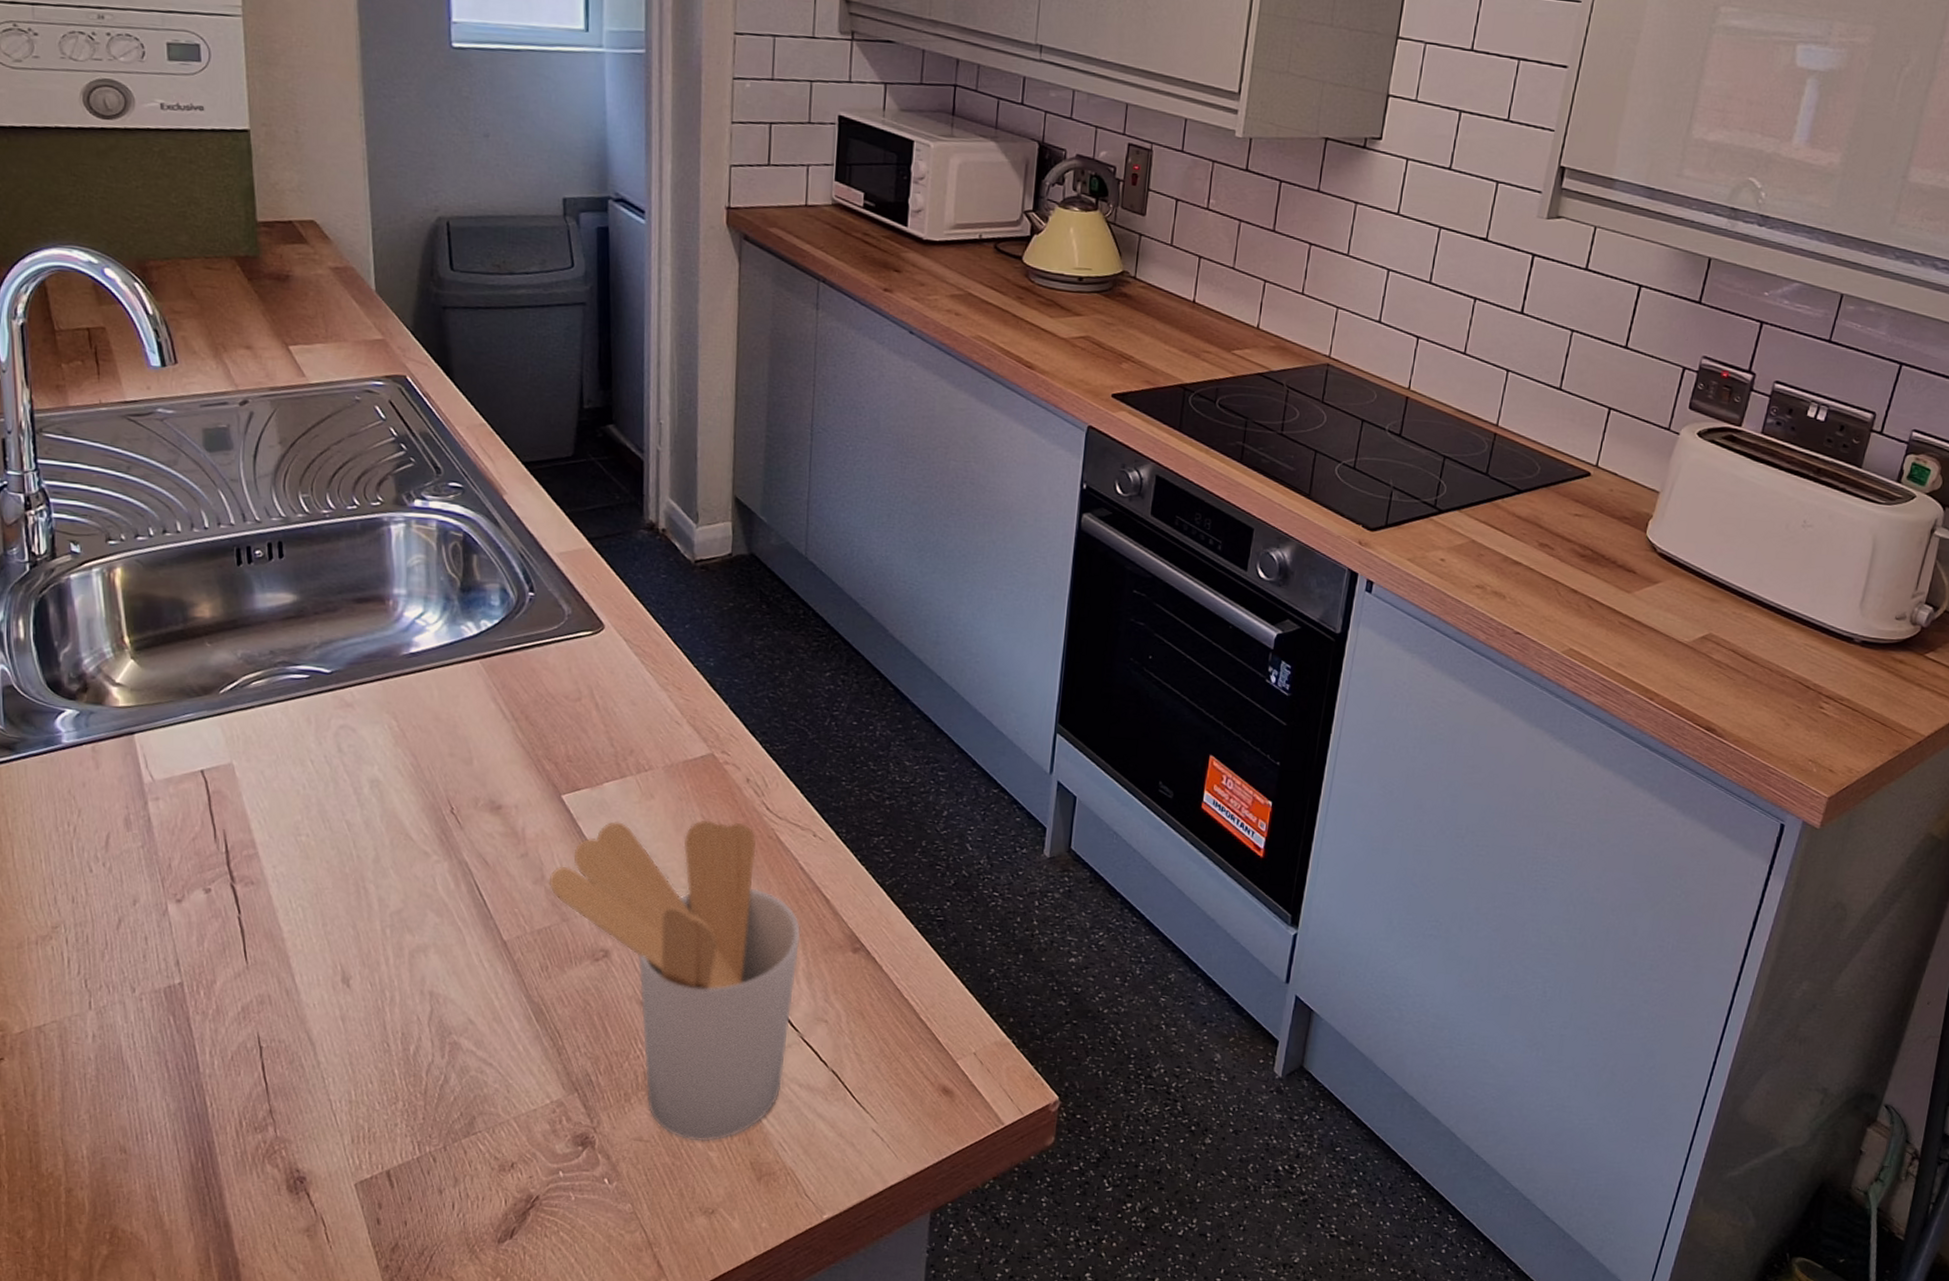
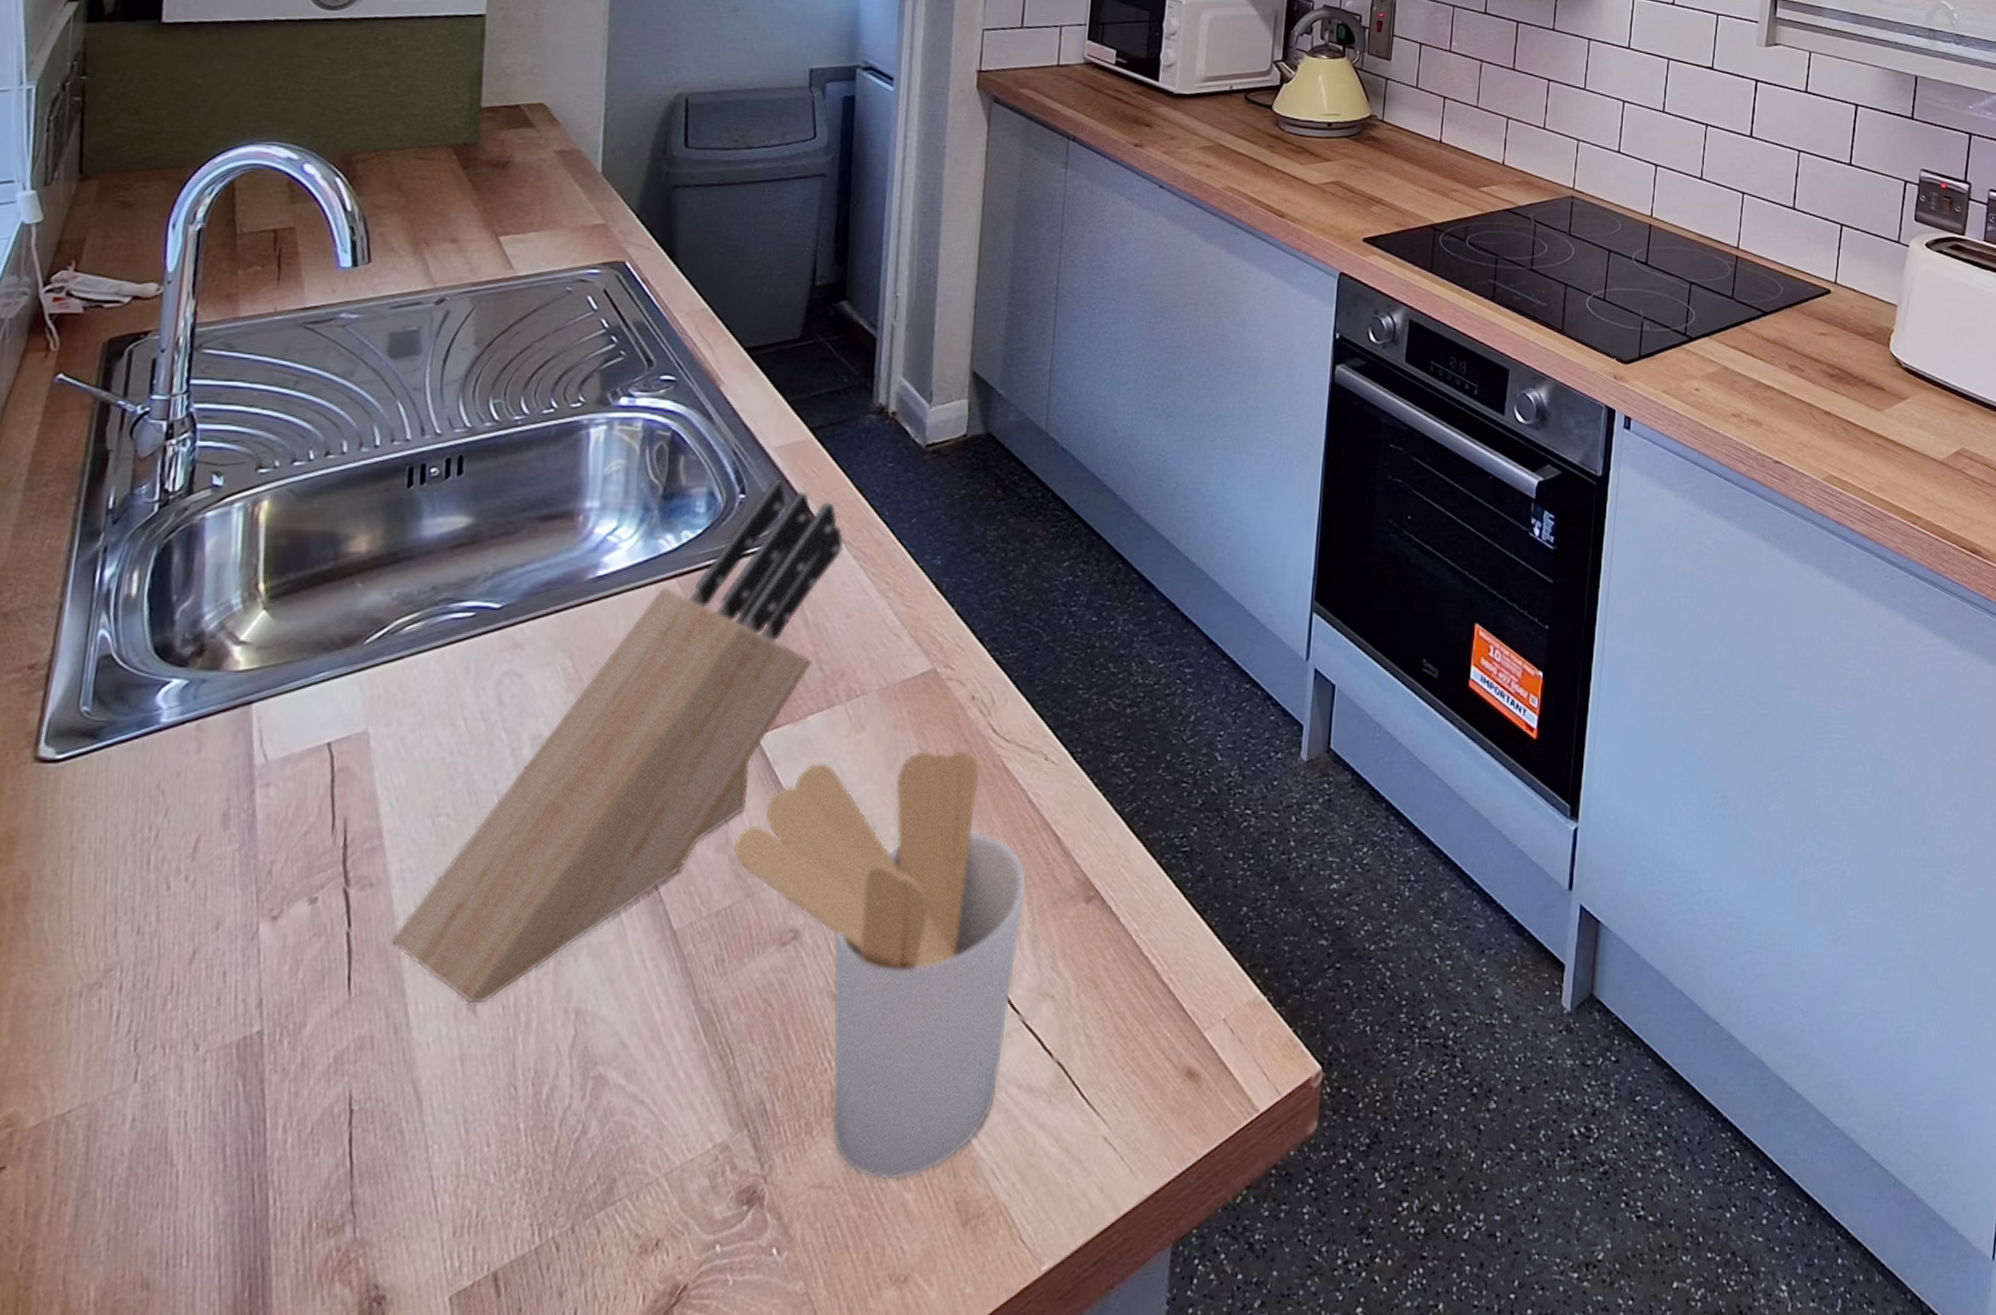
knife block: none [274,581,626,981] -> present [390,479,845,1004]

